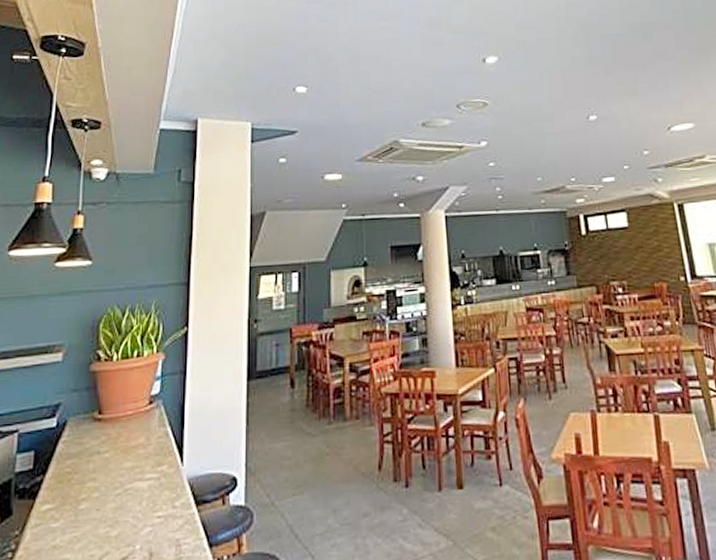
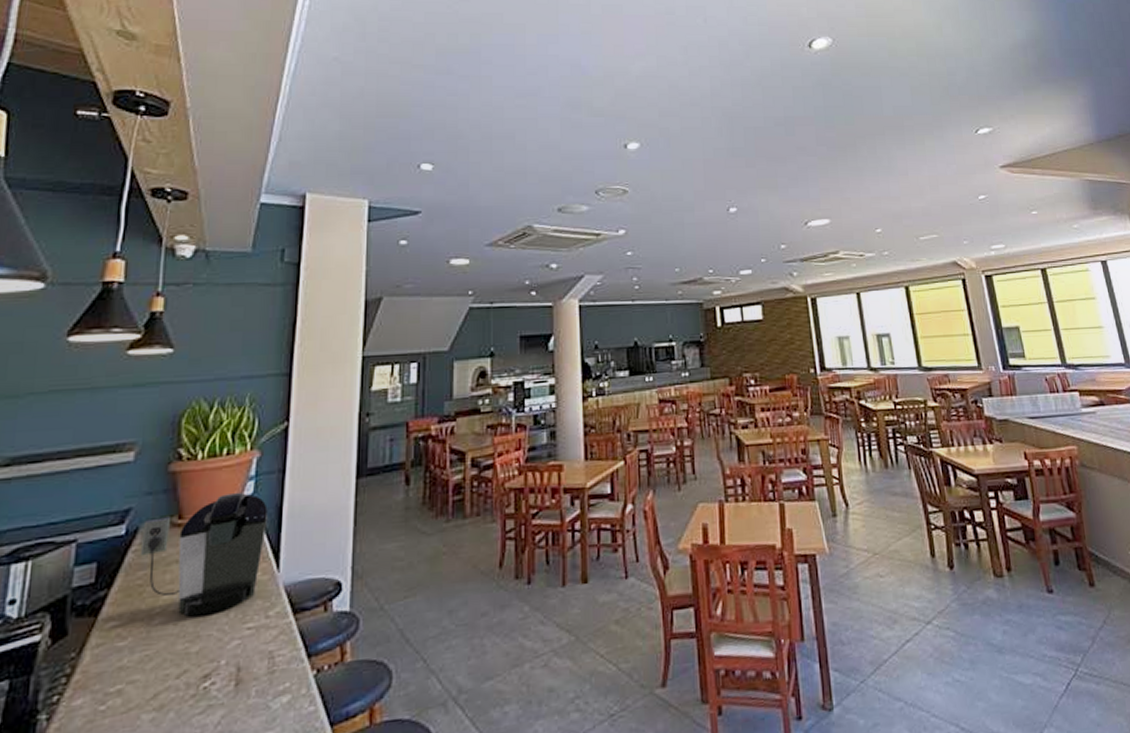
coffee maker: none [68,391,172,504] -> present [140,492,268,617]

